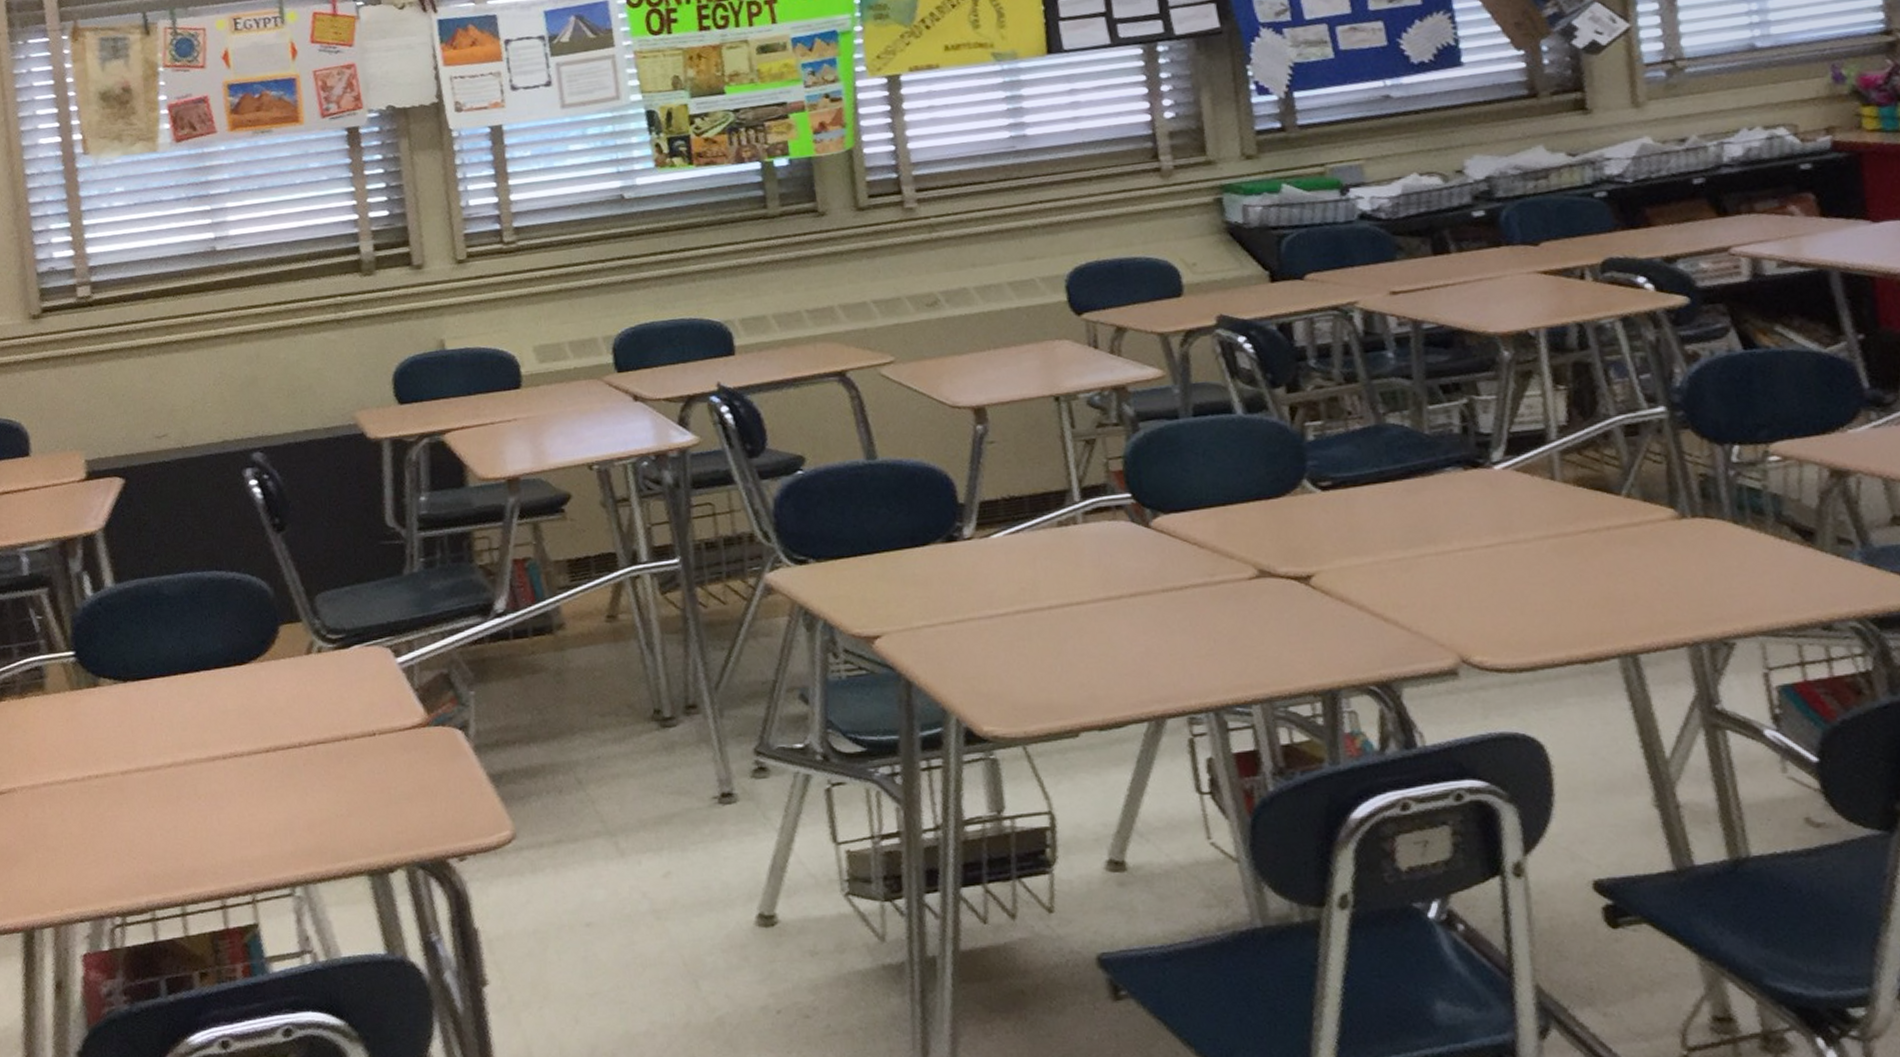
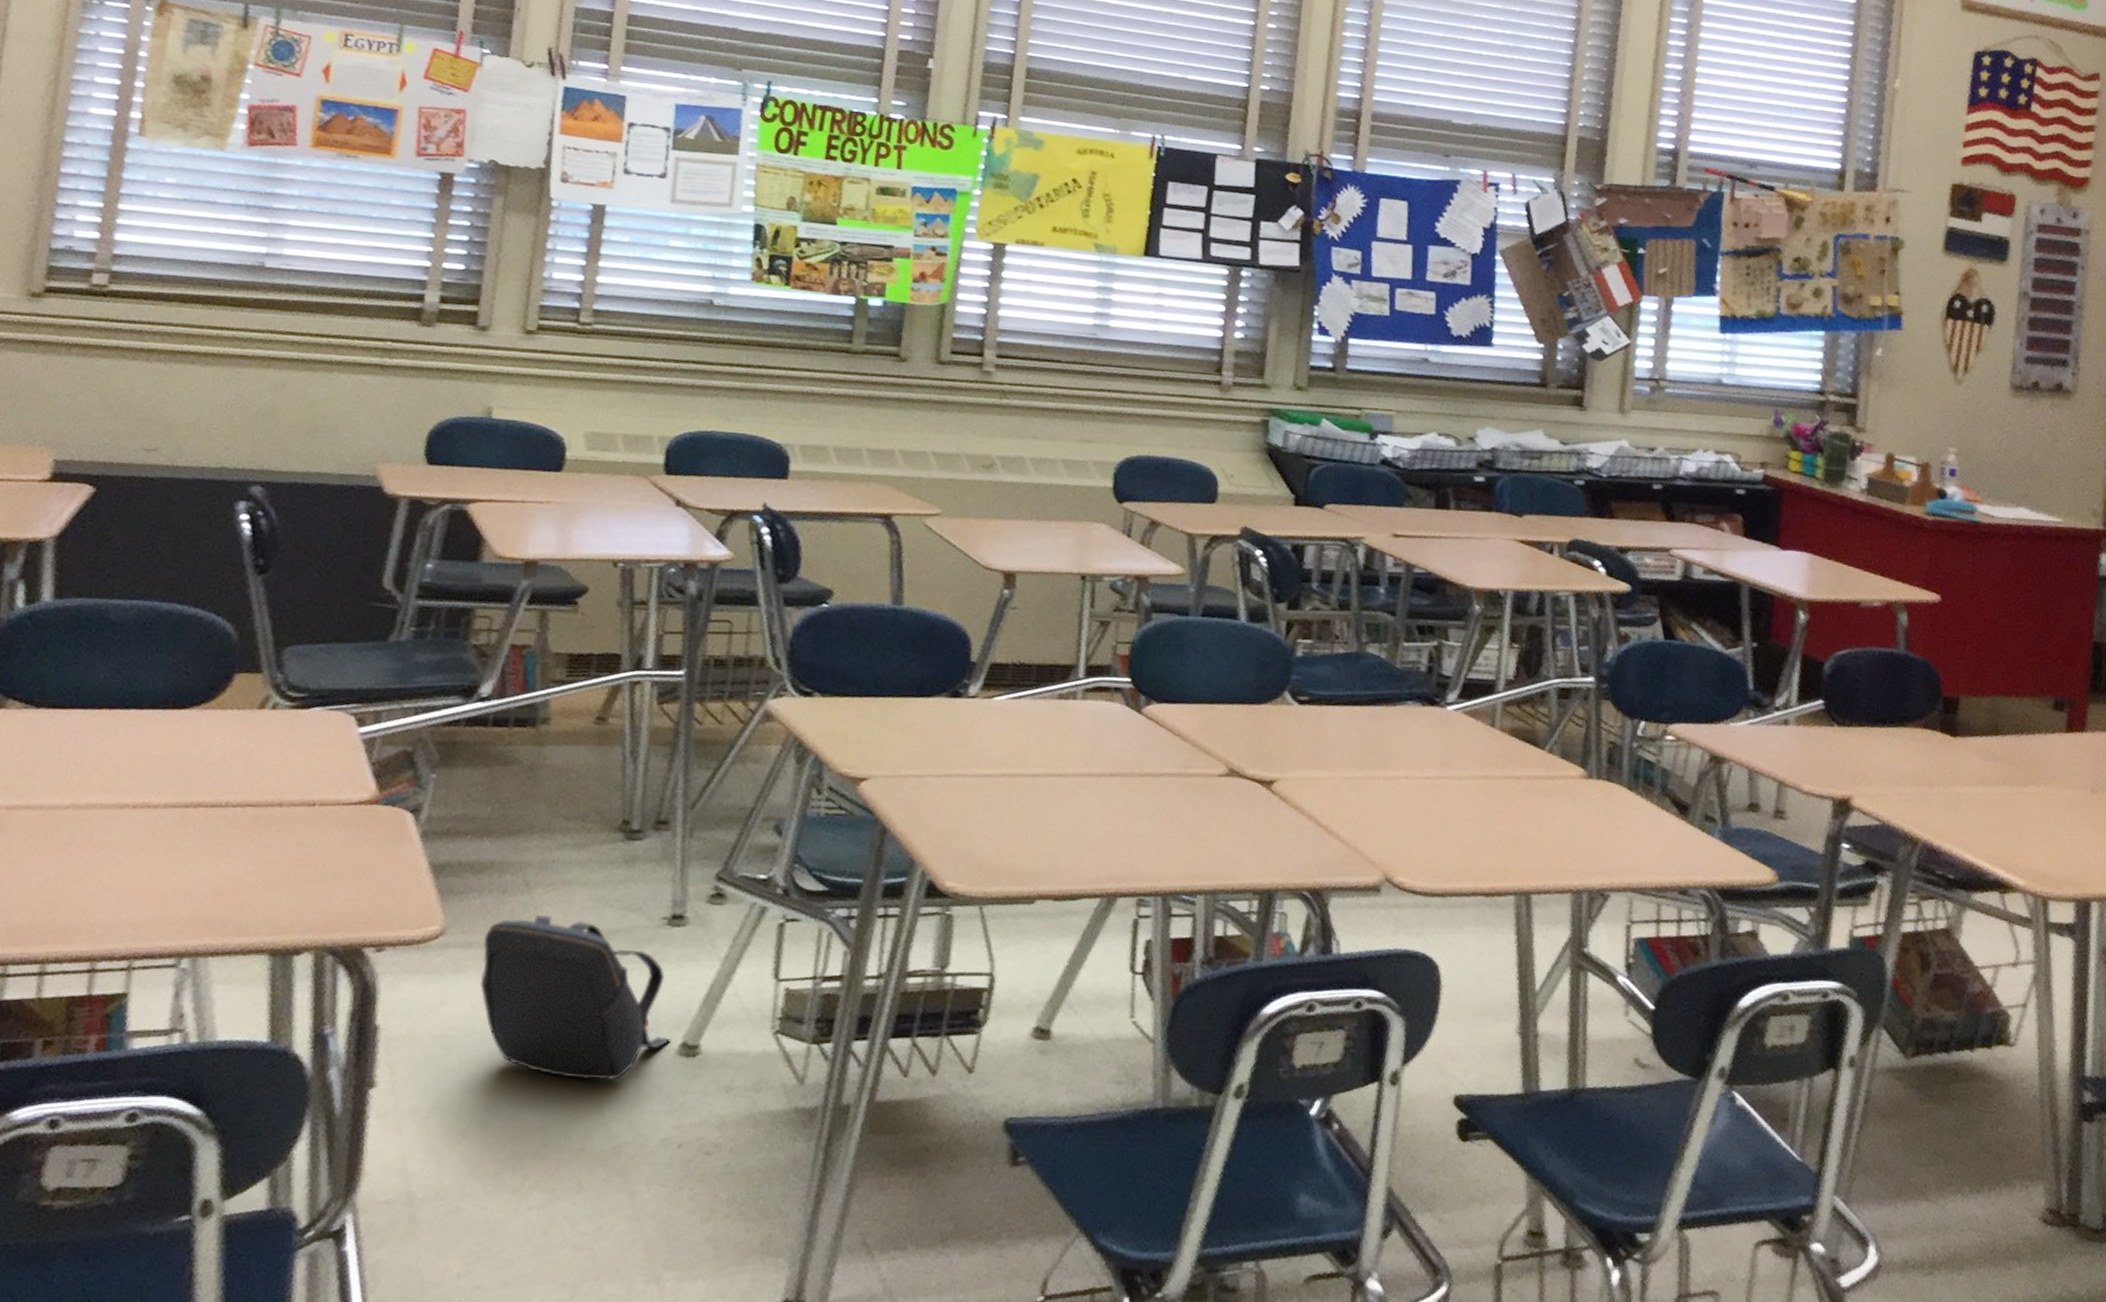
backpack: none [552,808,747,959] -> present [479,914,671,1080]

